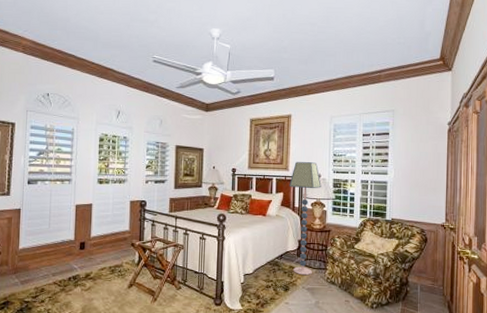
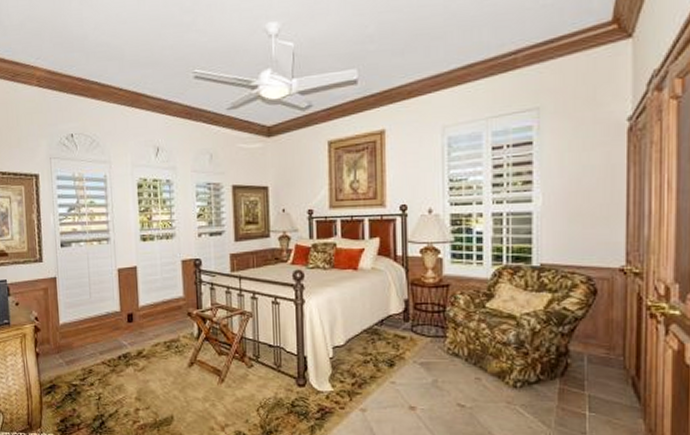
floor lamp: present [289,162,321,276] -> none [387,193,433,346]

